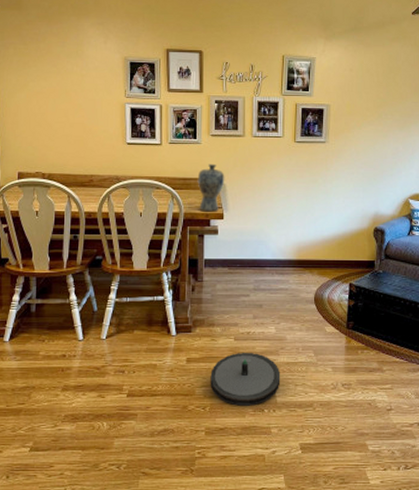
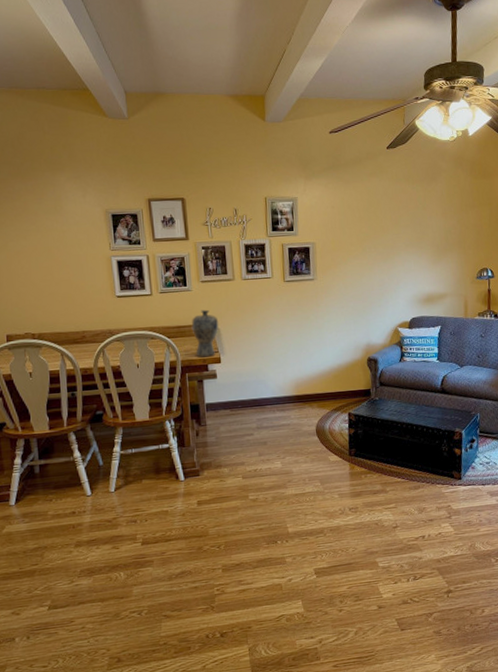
robot vacuum: present [210,352,281,406] -> none [222,488,291,541]

